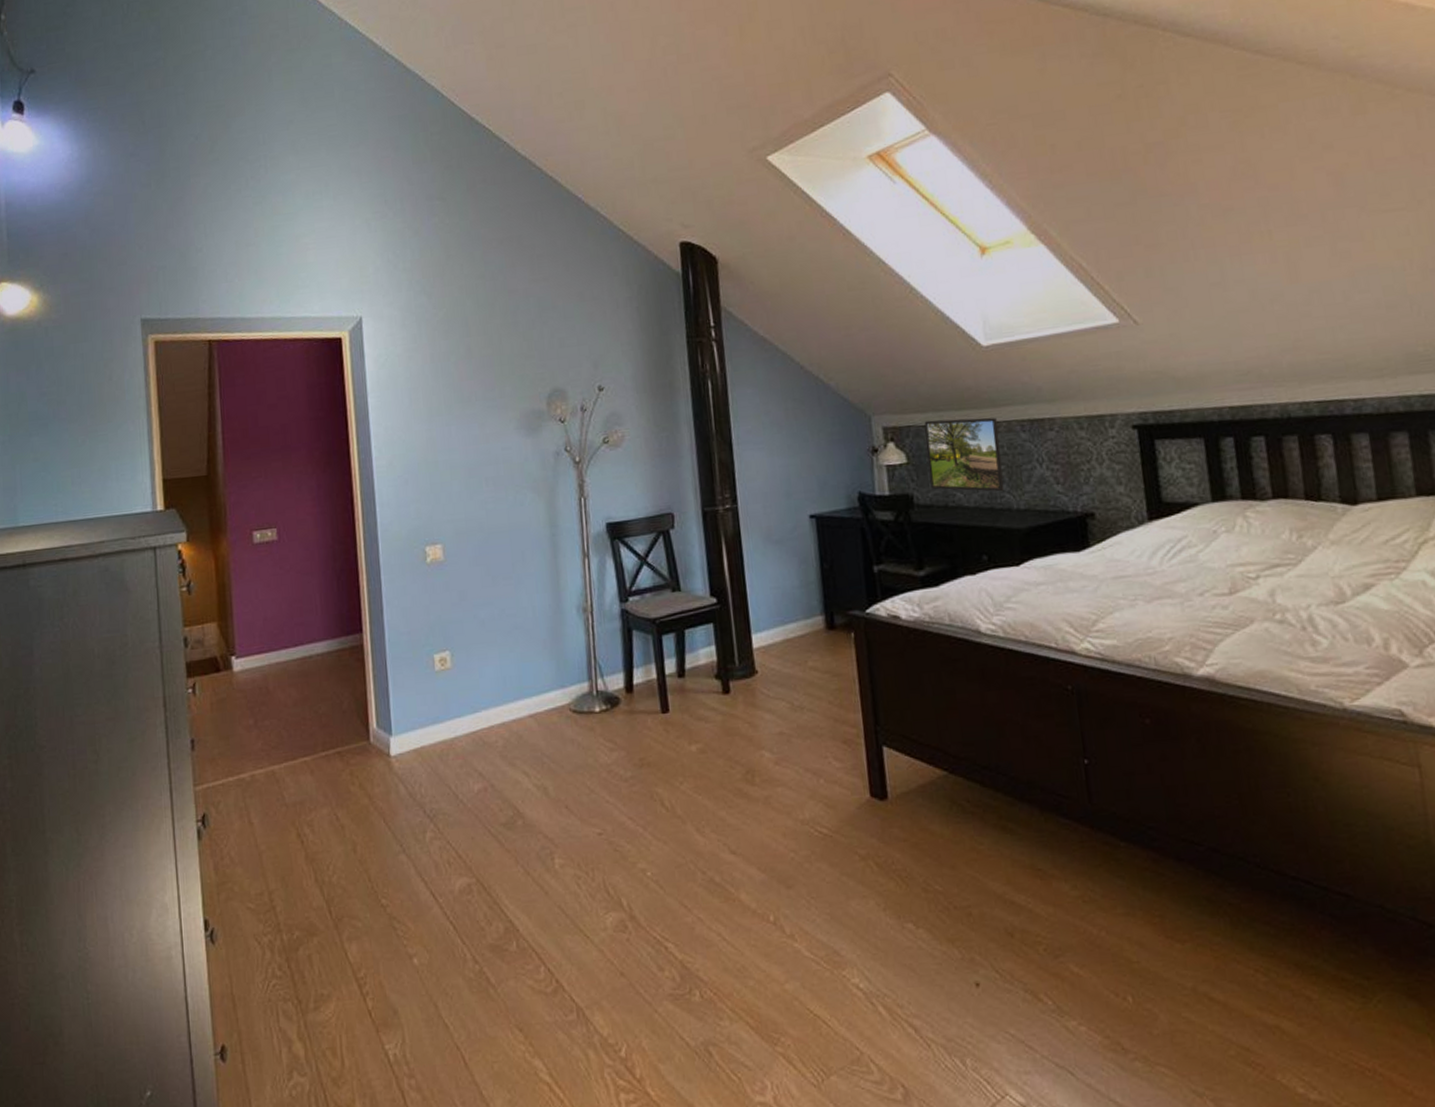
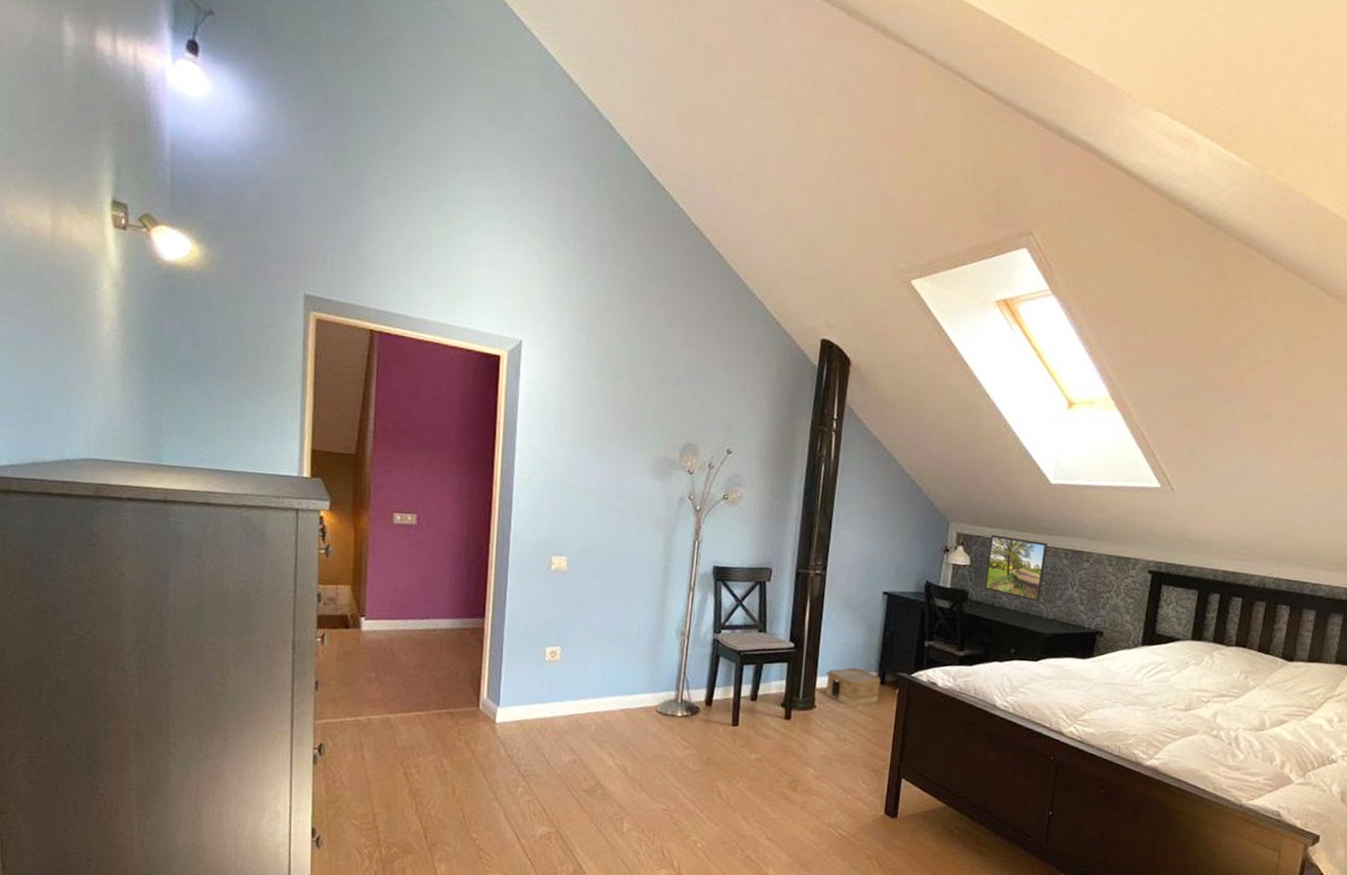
woven basket: none [761,614,832,663] -> present [825,668,881,706]

